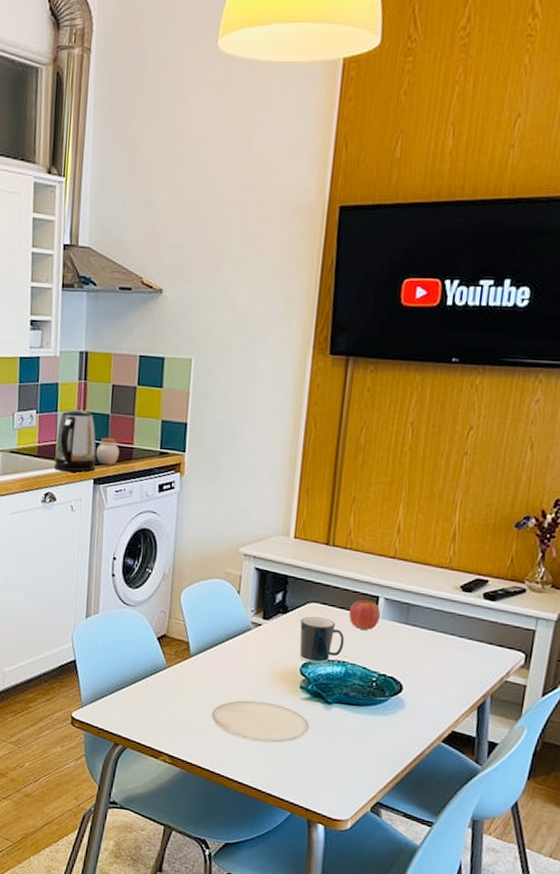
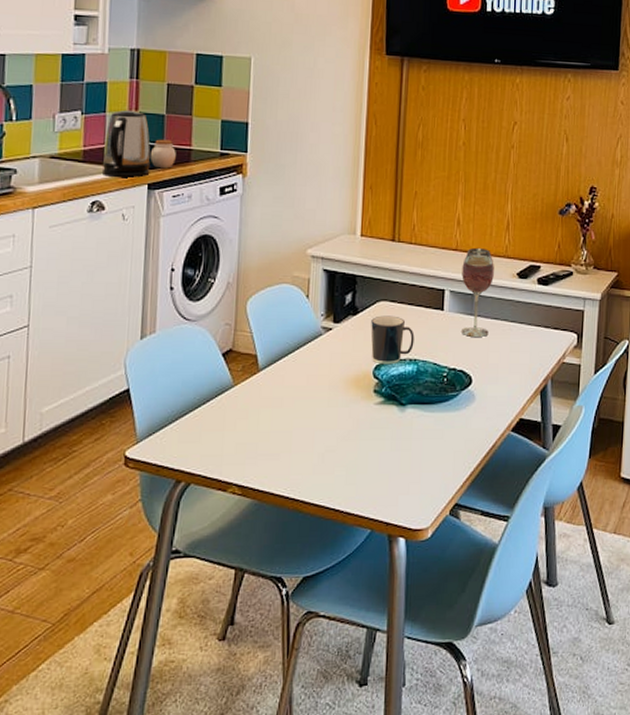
plate: present [210,700,310,743] -> none [283,410,386,455]
fruit: present [348,599,381,630] -> none [417,293,447,324]
wineglass: none [395,556,436,647] -> present [462,247,494,337]

